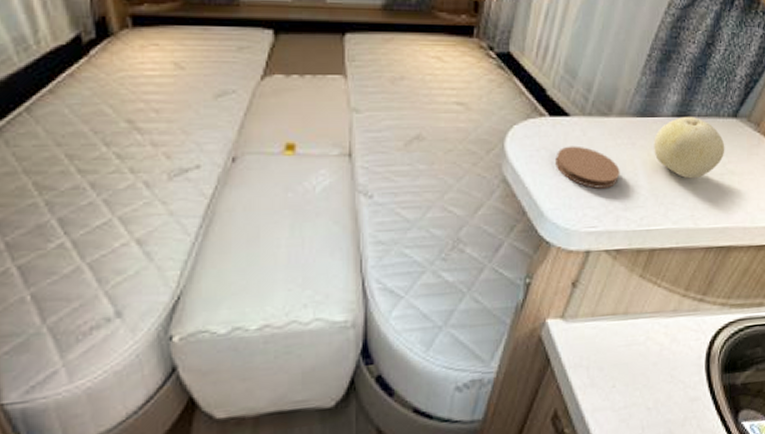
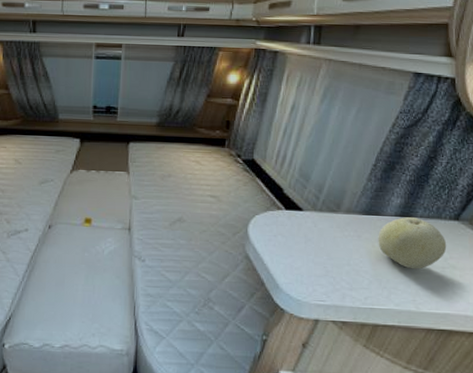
coaster: present [556,146,620,189] -> none [290,234,347,271]

